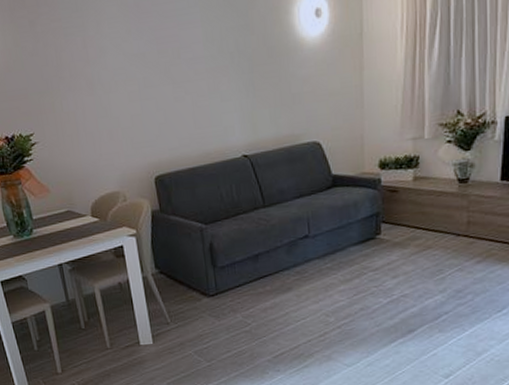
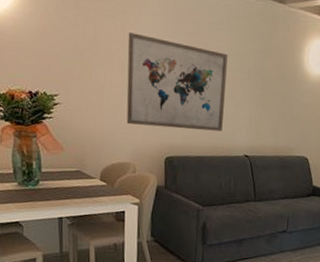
wall art: none [90,41,212,148] -> present [126,32,228,132]

